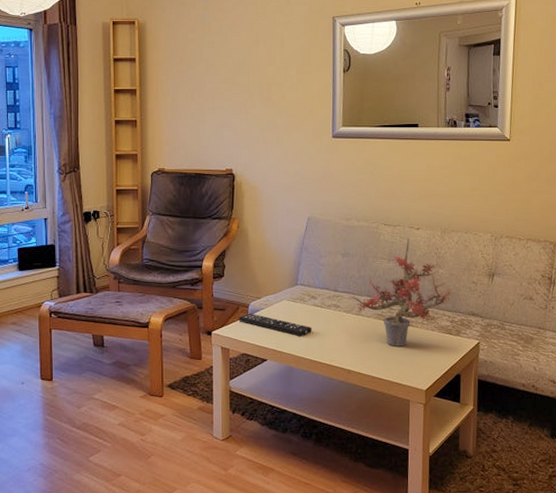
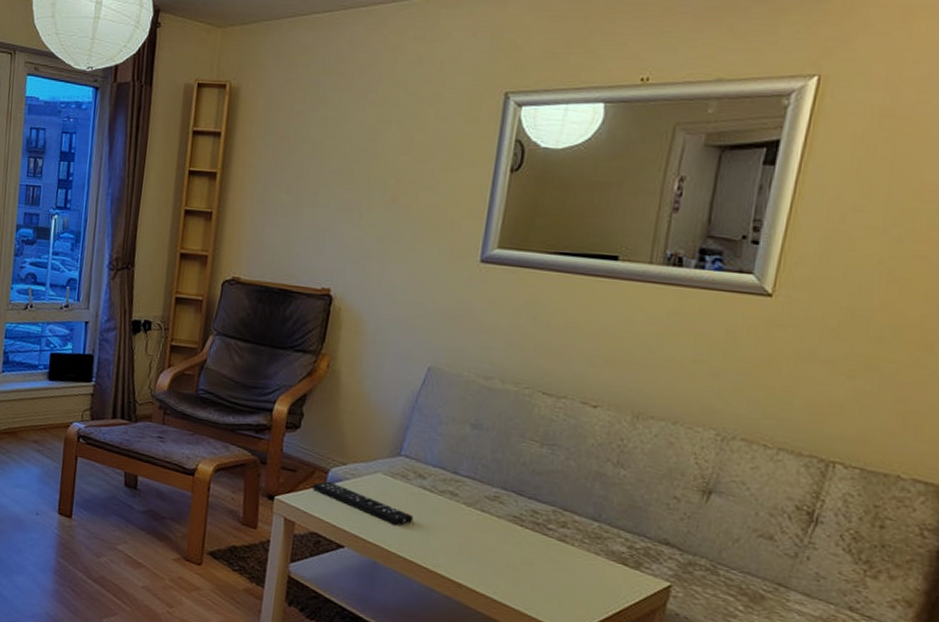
potted plant: present [348,238,452,347] -> none [472,417,637,568]

